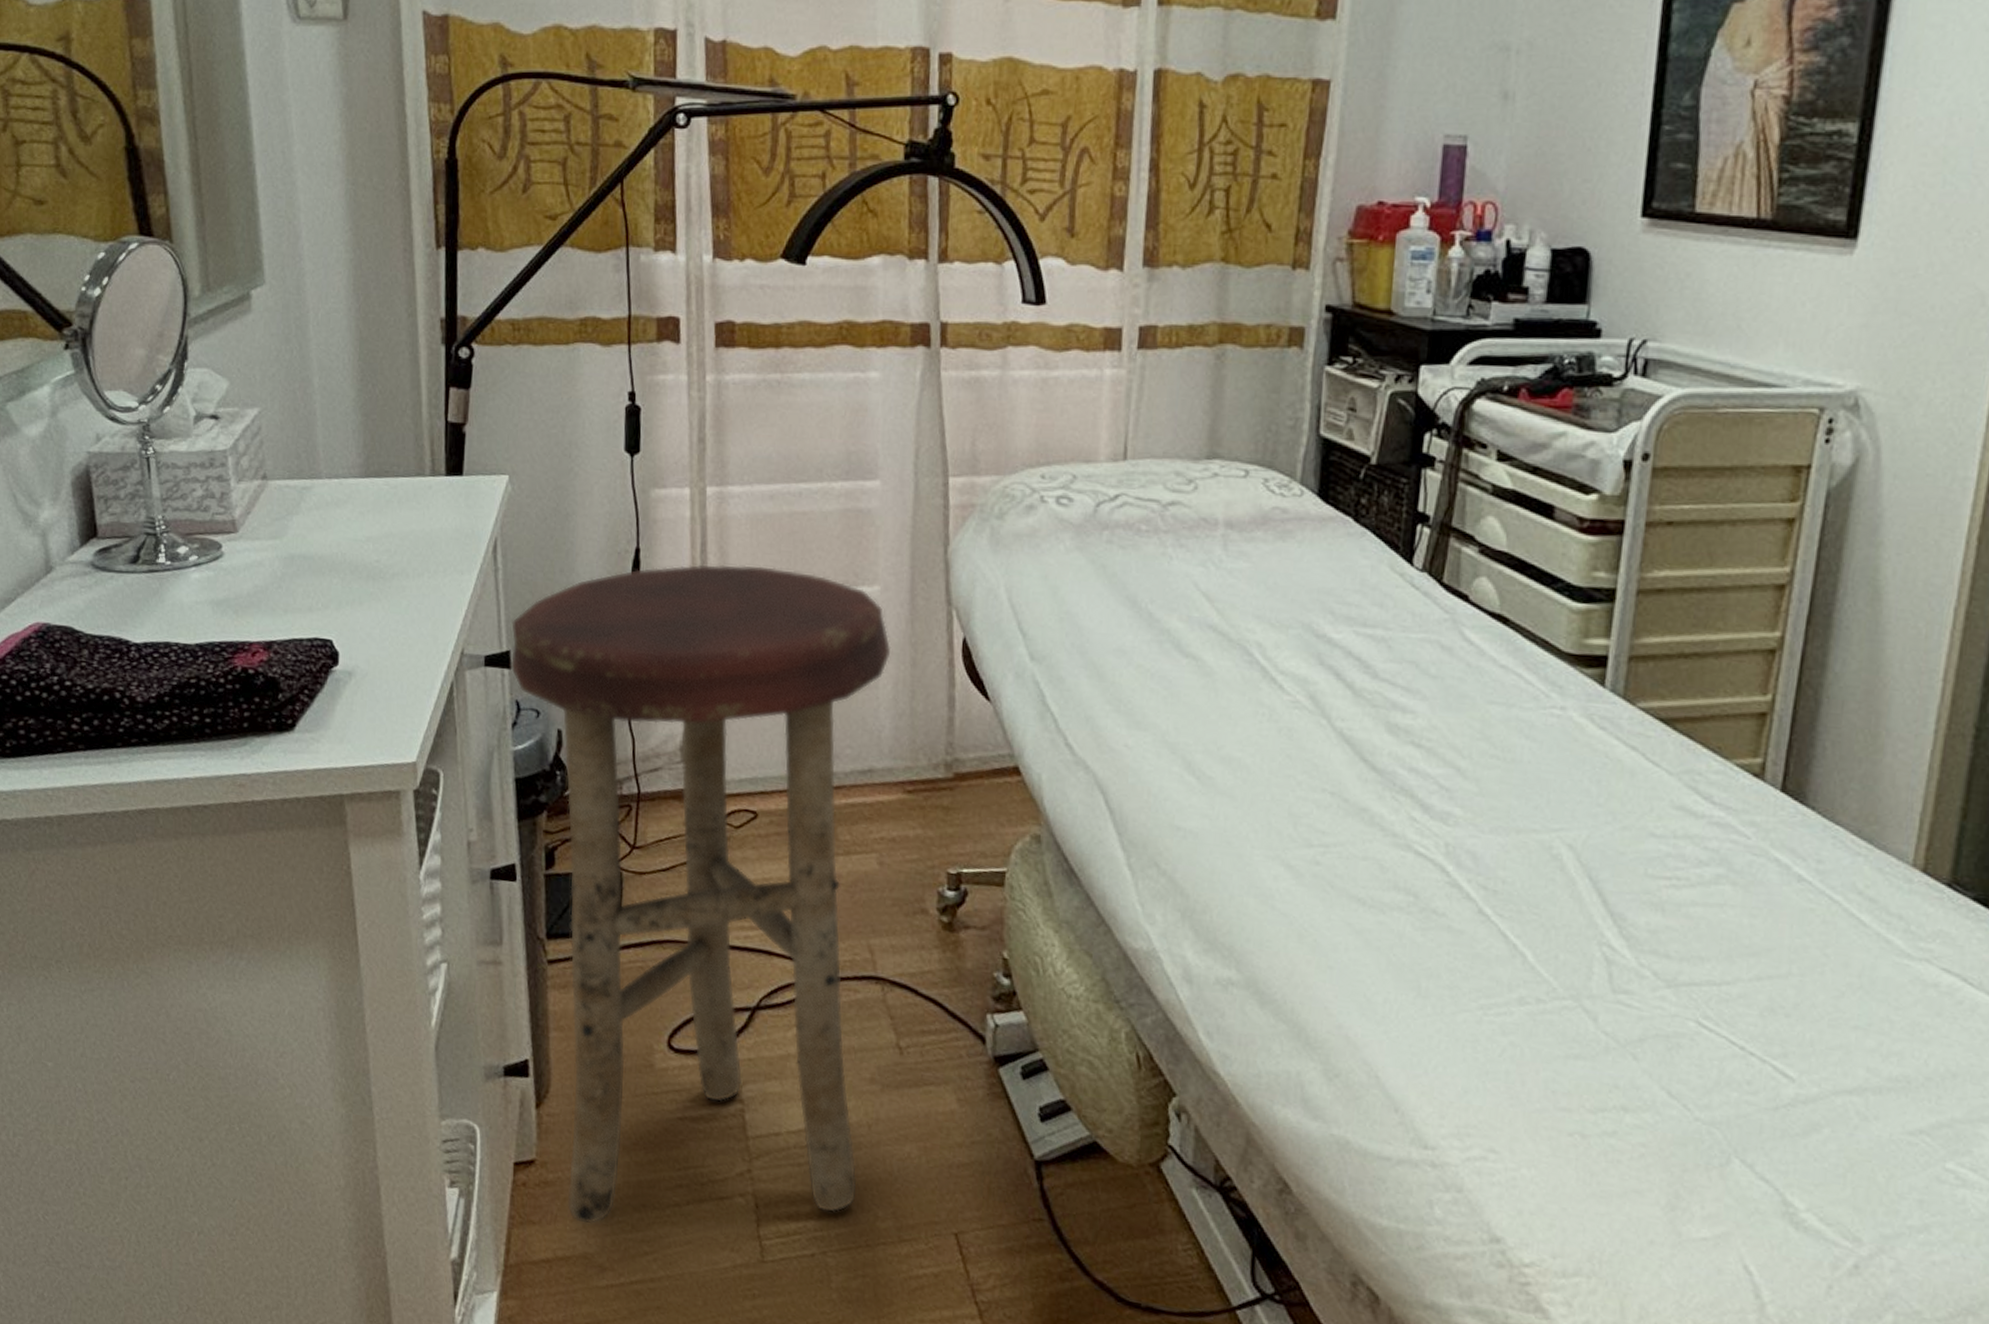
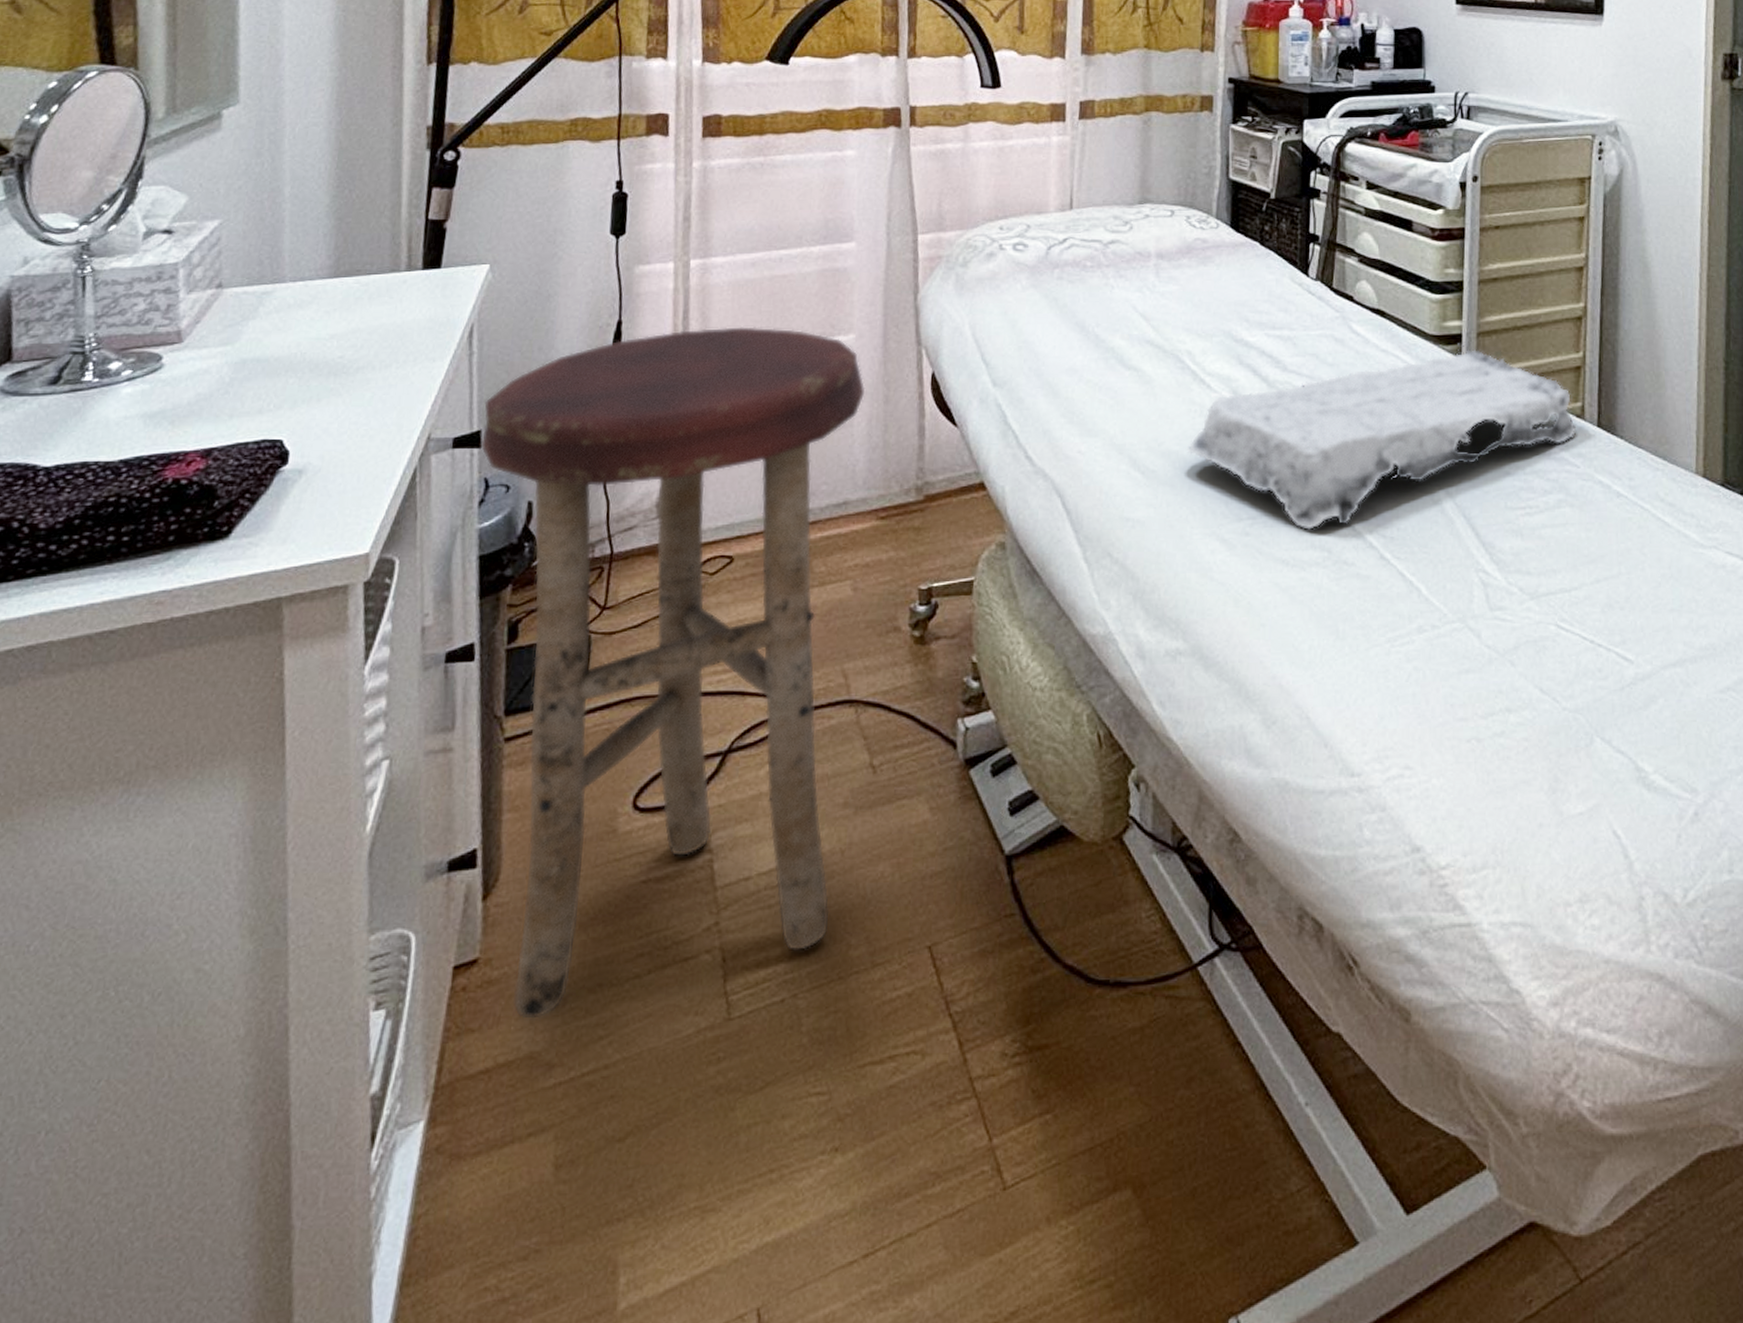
stone plaque: none [1251,664,1753,869] -> present [1187,340,1577,530]

